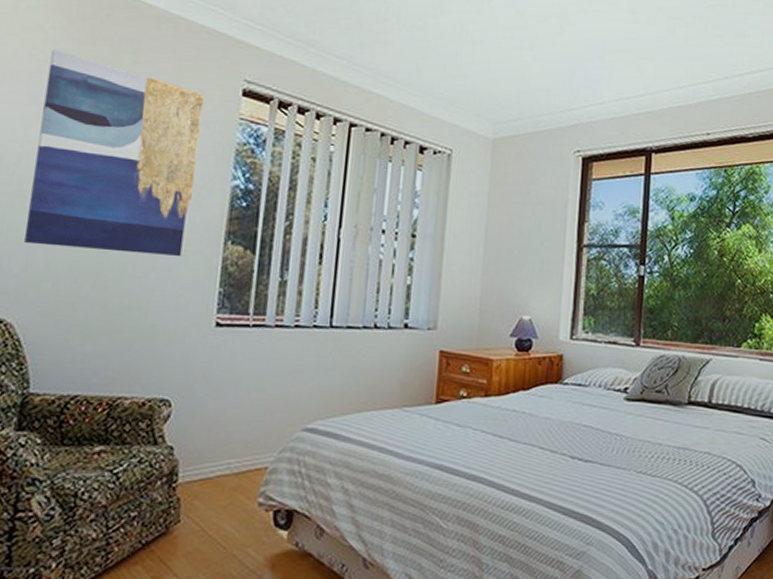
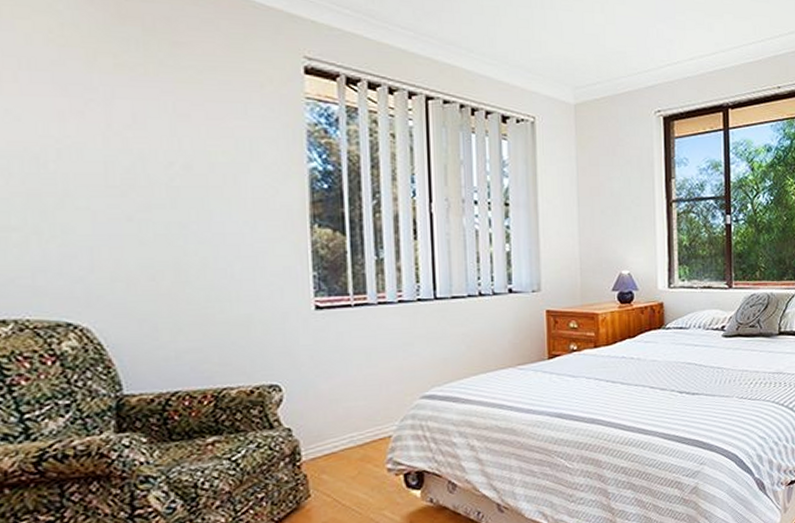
wall art: present [25,49,204,257] -> none [72,32,269,245]

